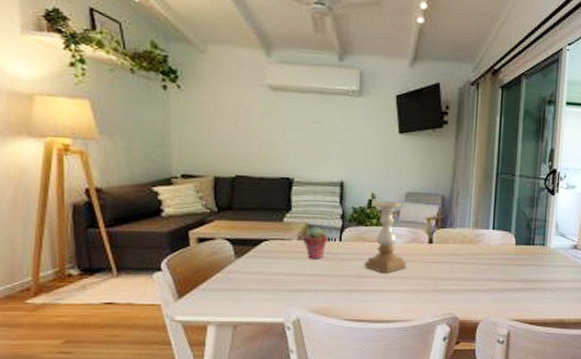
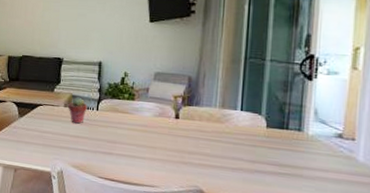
candle holder: present [365,200,406,273] -> none [117,78,154,142]

